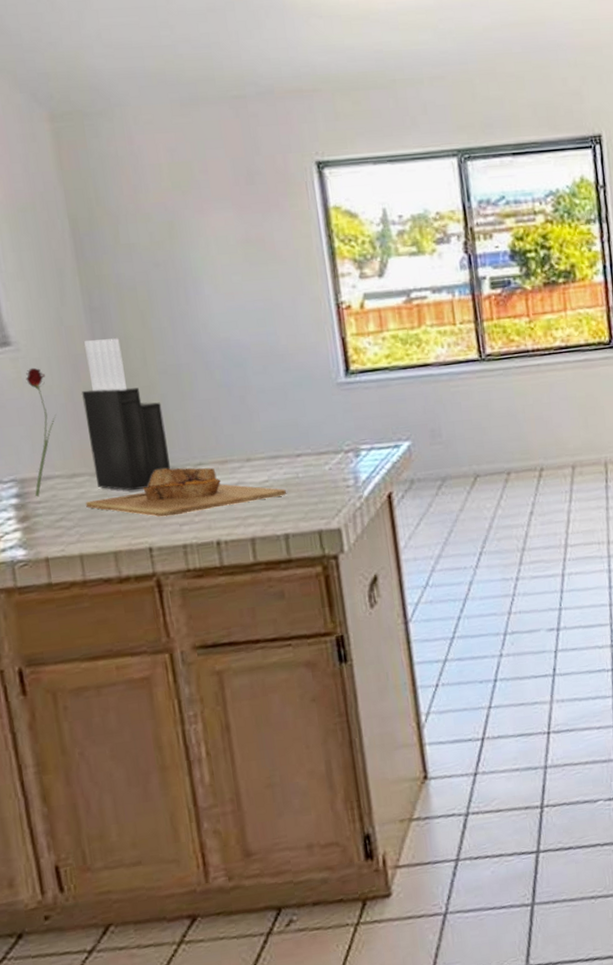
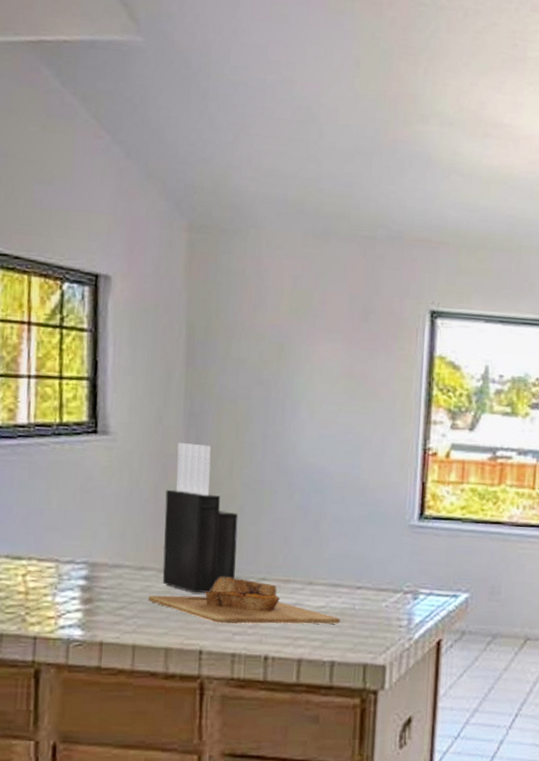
flower: present [25,367,57,497] -> none [103,459,138,583]

